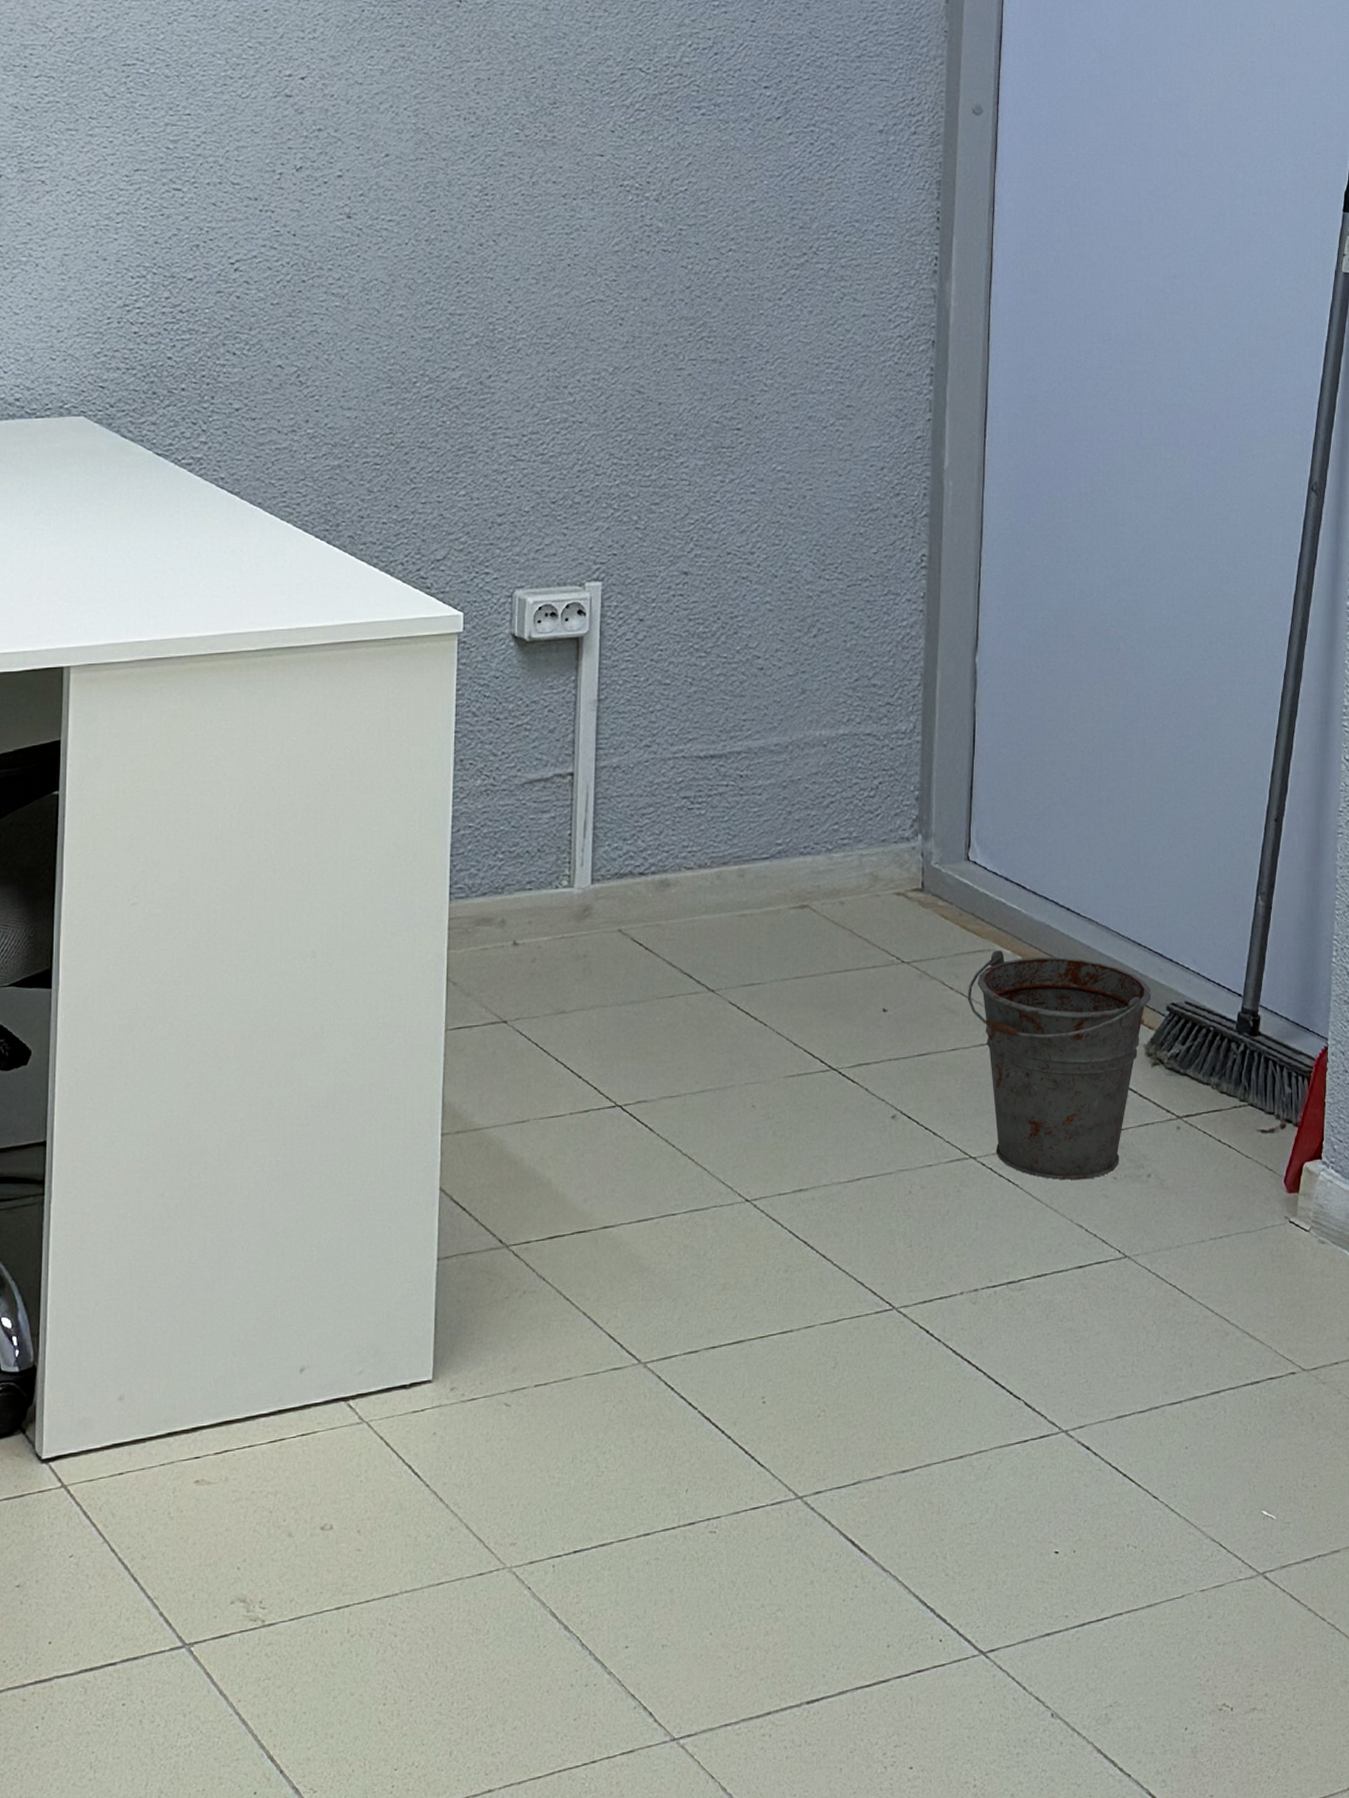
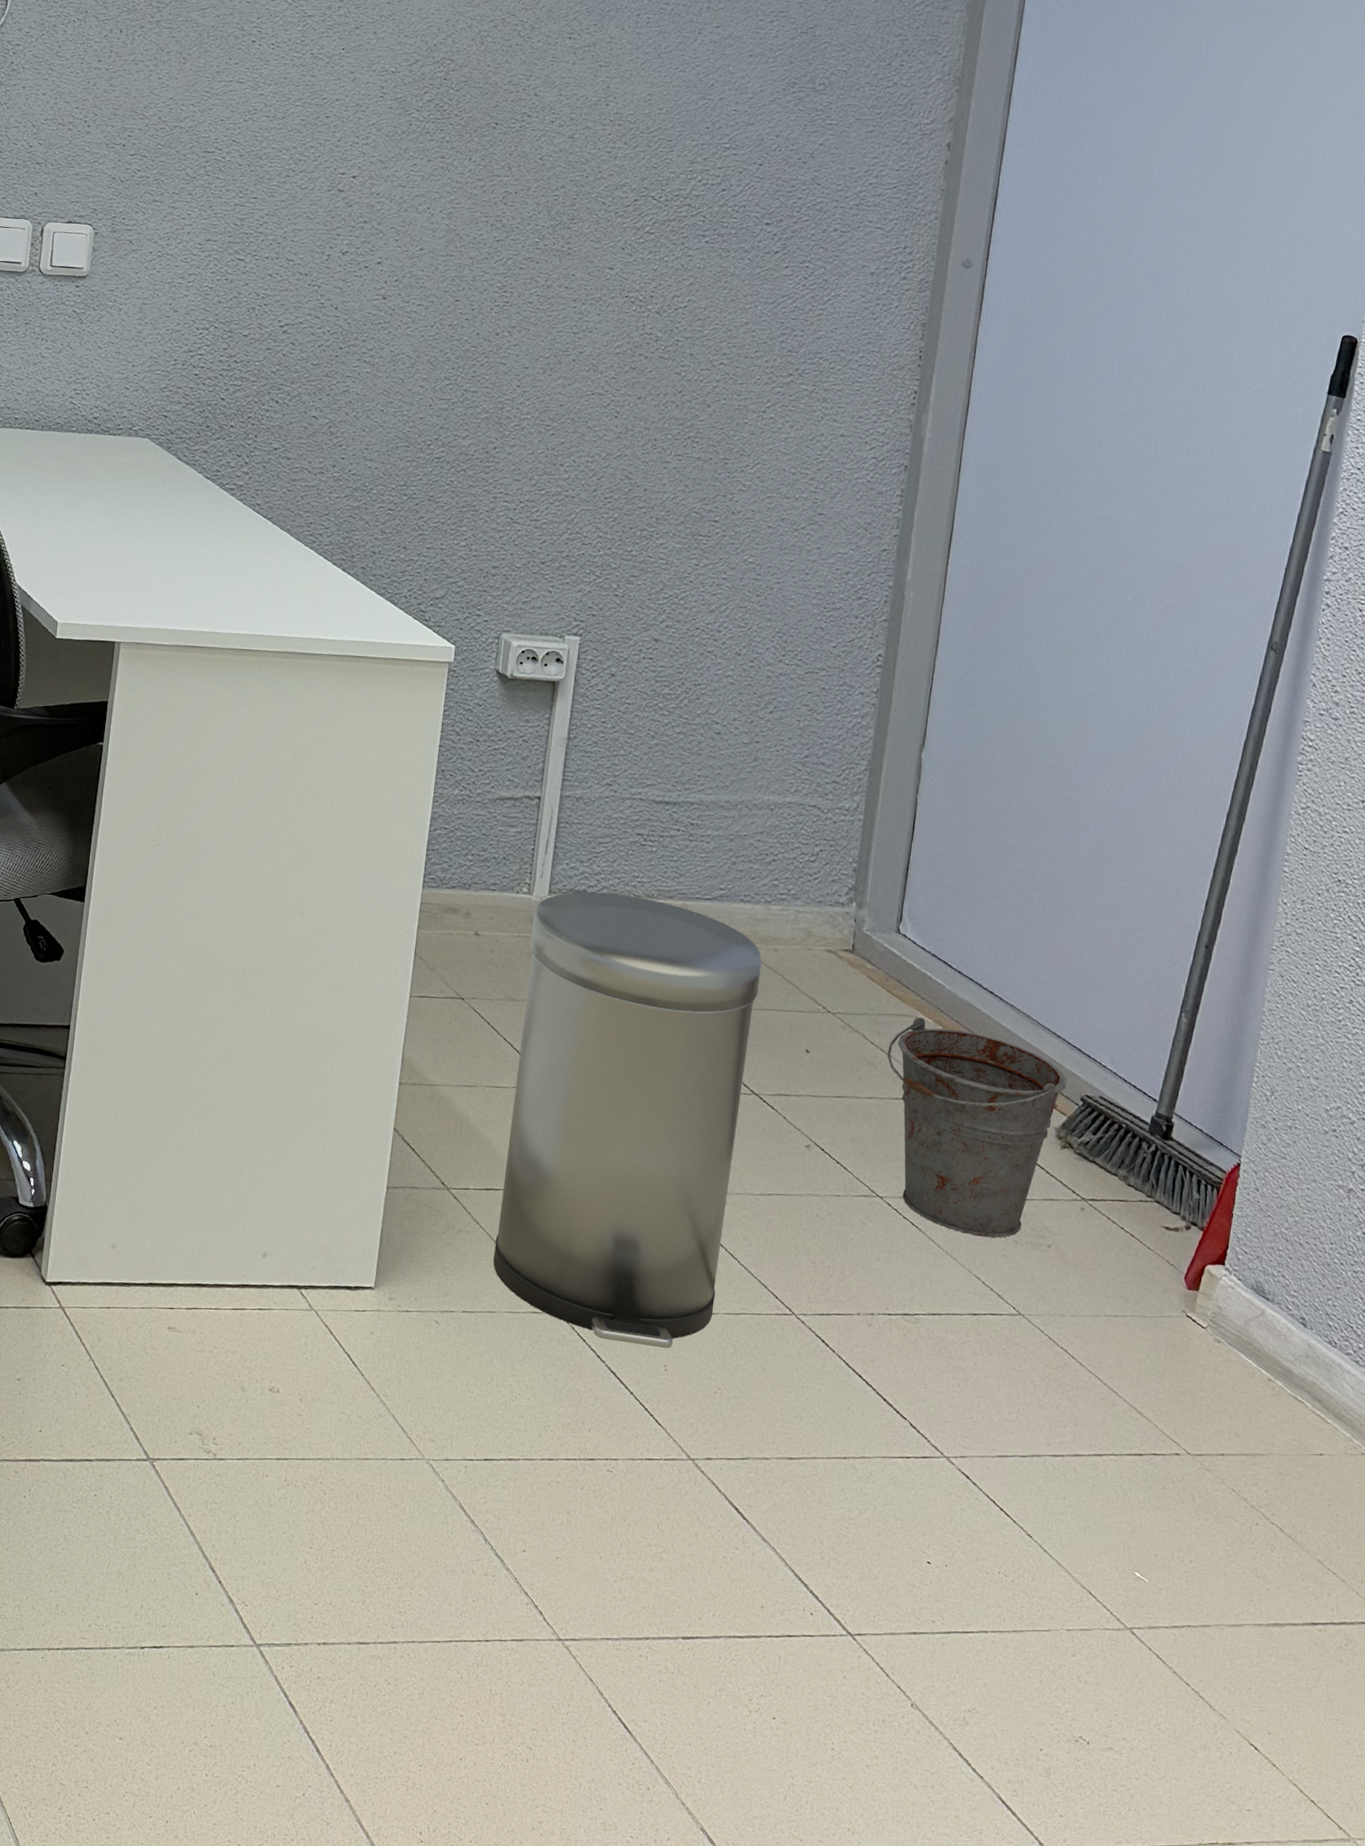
pedal bin: none [565,869,829,1383] -> present [493,892,762,1349]

